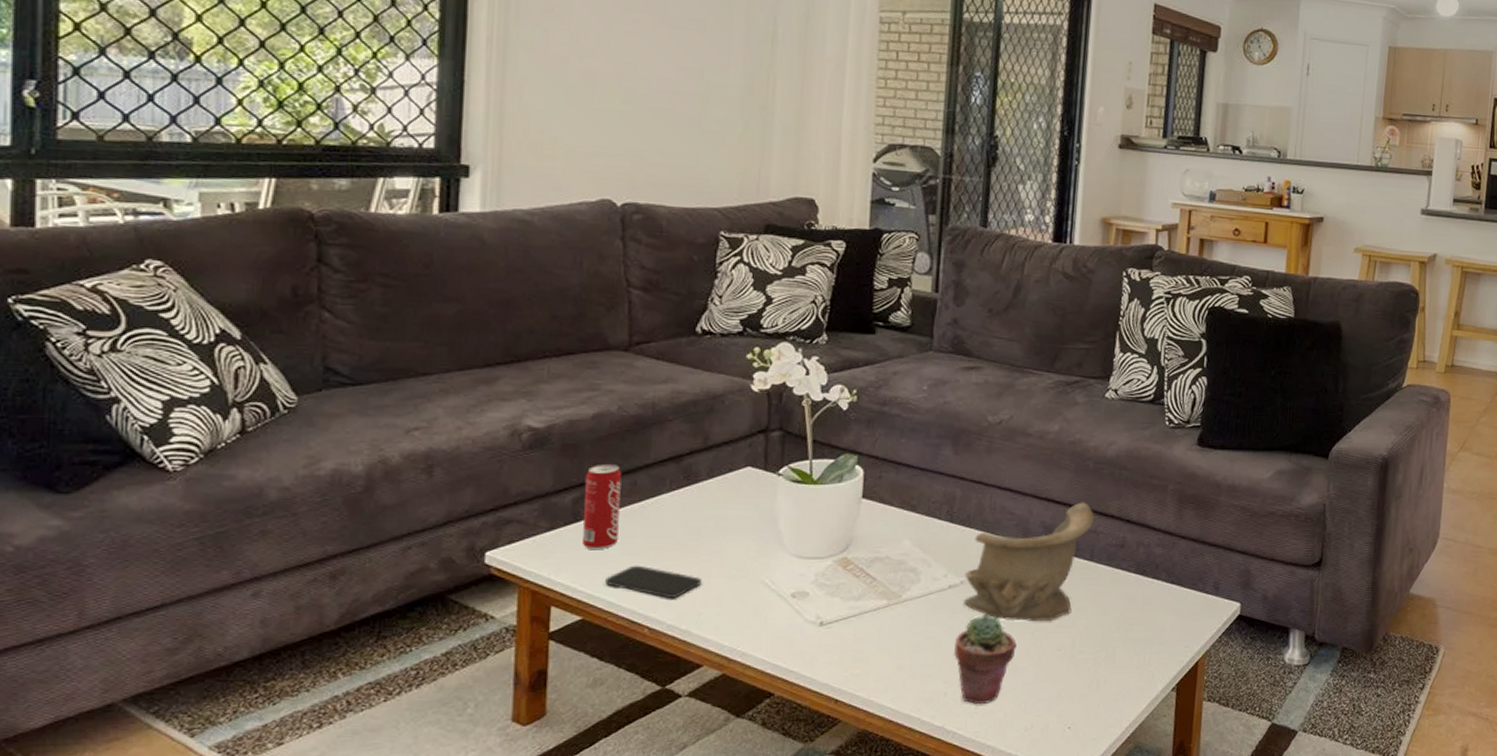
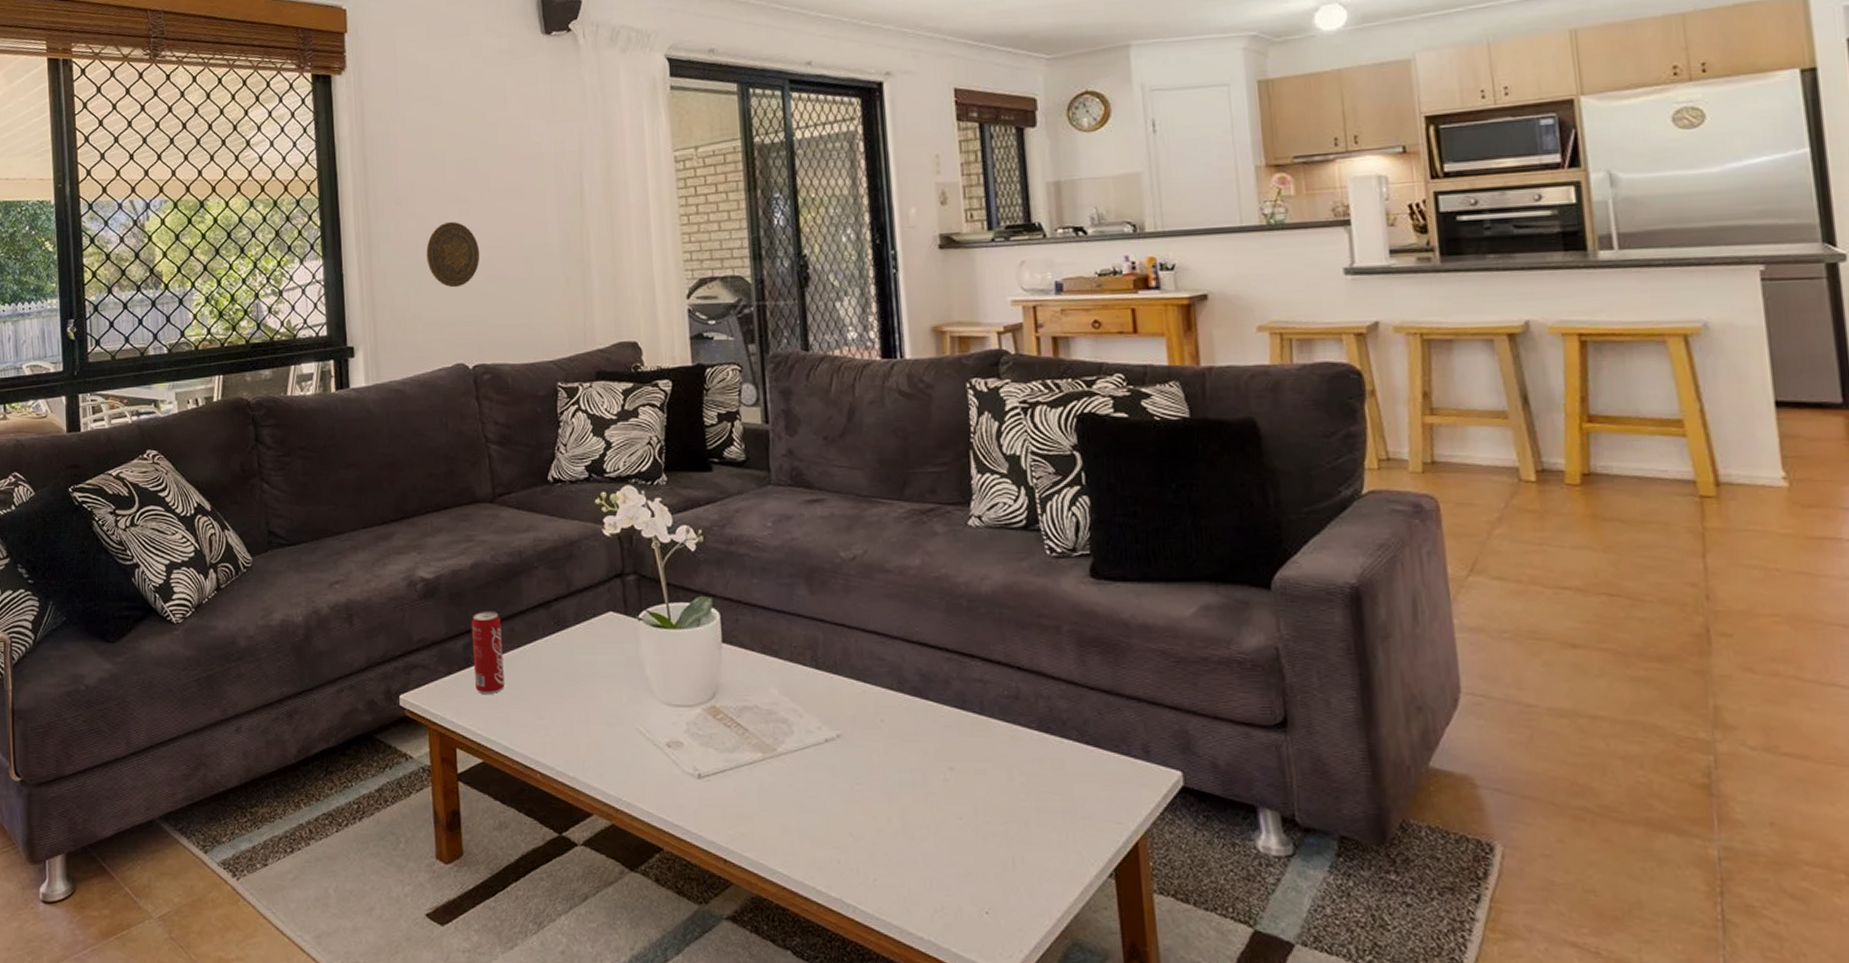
decorative plate: none [578,41,646,116] -> present [426,221,480,288]
smartphone: present [605,565,703,598] -> none [498,710,583,744]
potted succulent: present [954,614,1017,704] -> none [840,772,910,876]
decorative bowl: present [964,502,1094,621] -> none [840,646,978,783]

